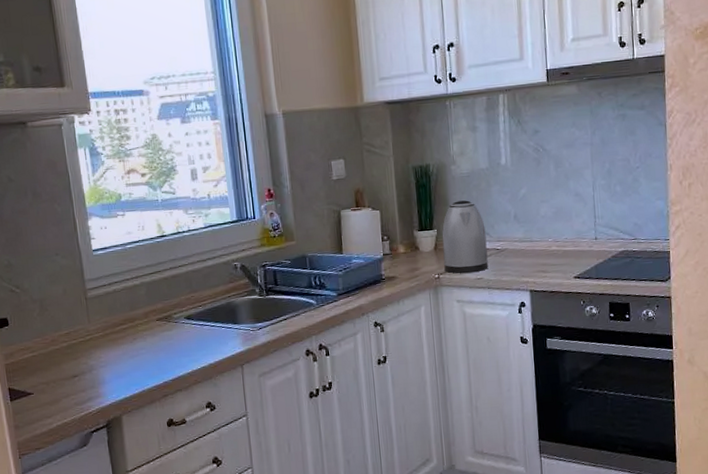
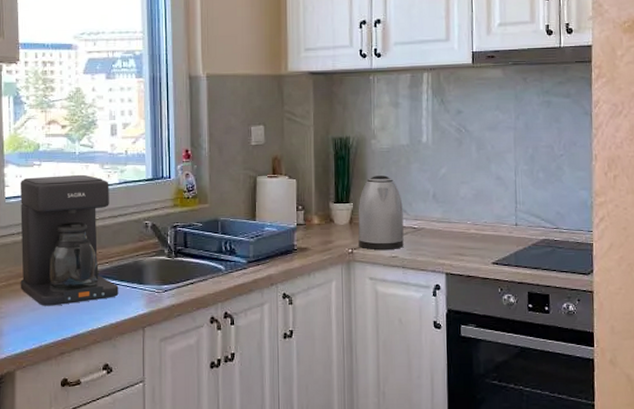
coffee maker: none [106,221,215,353] -> present [20,174,119,306]

